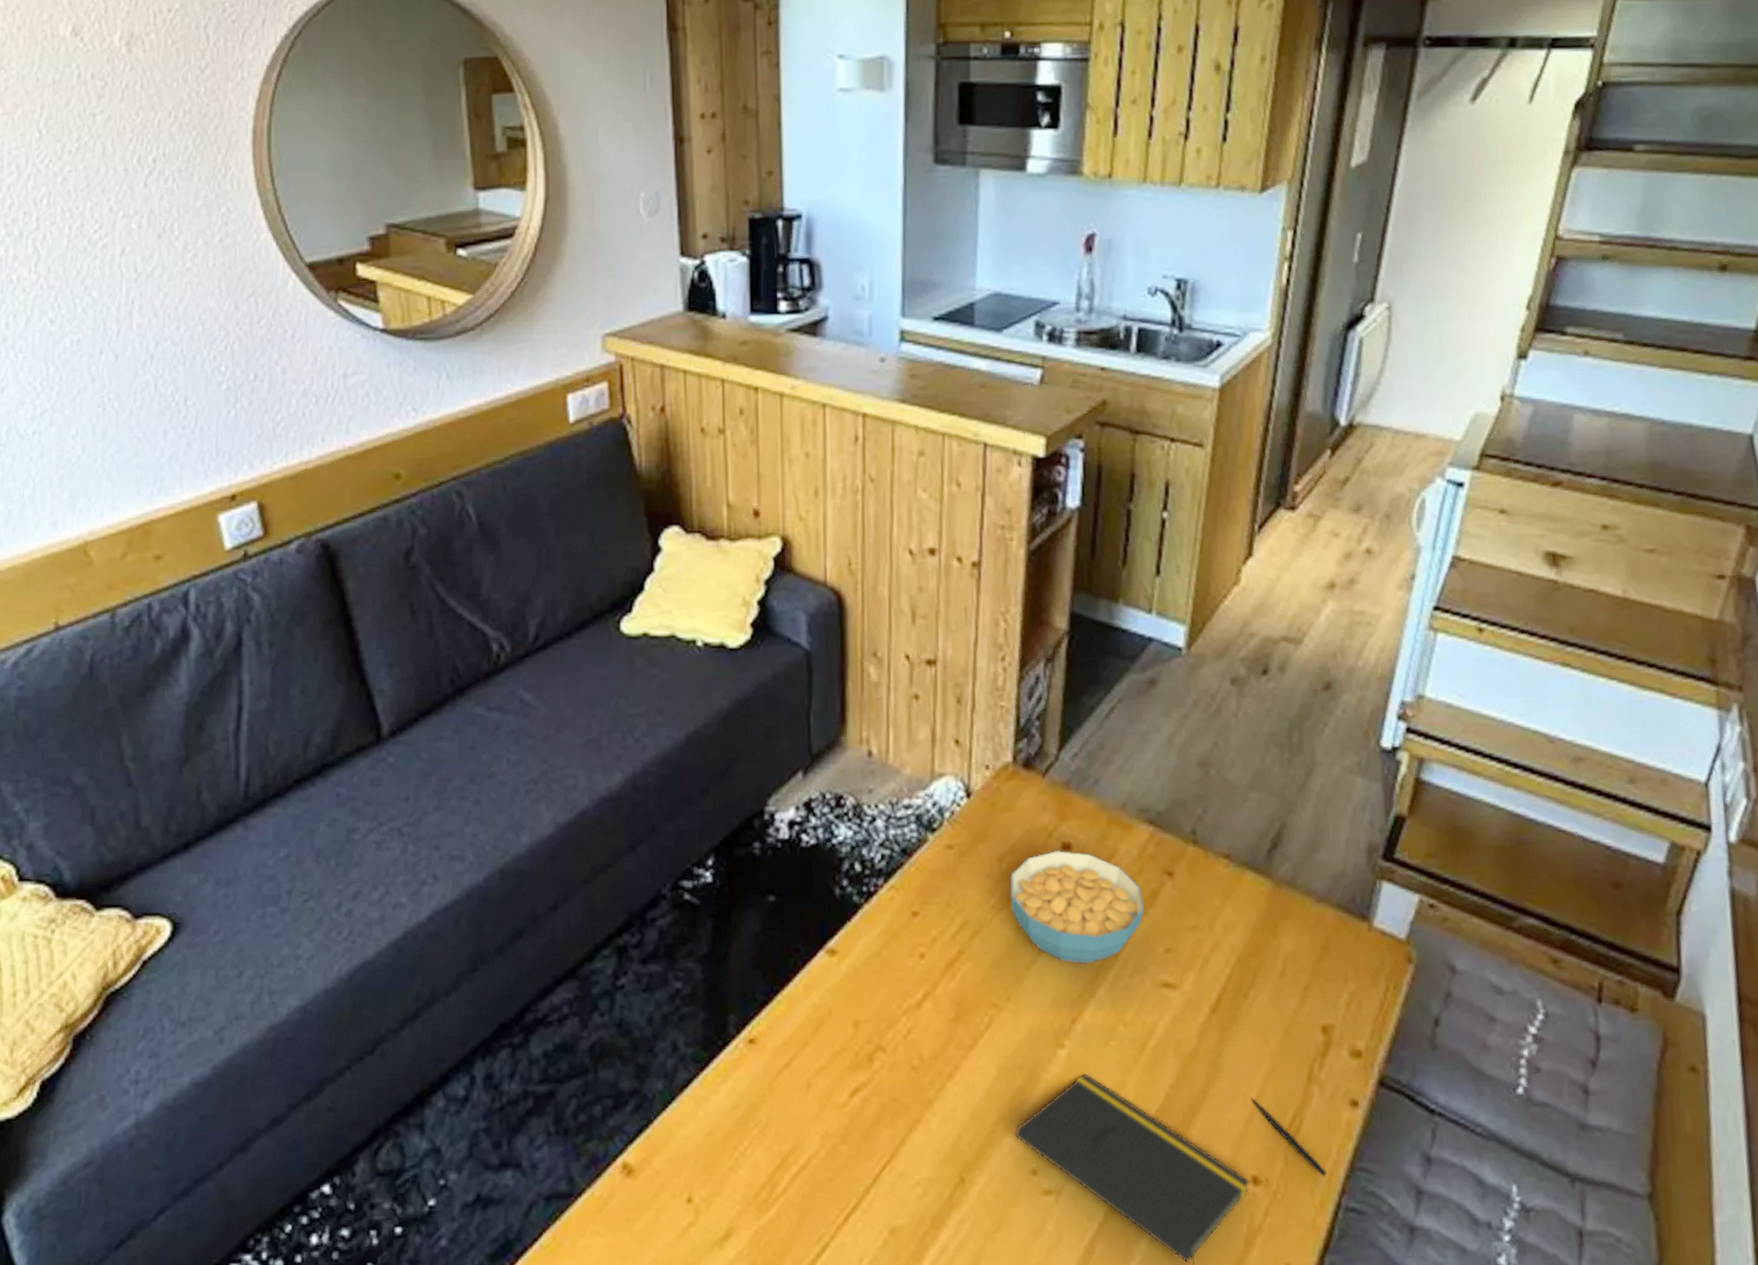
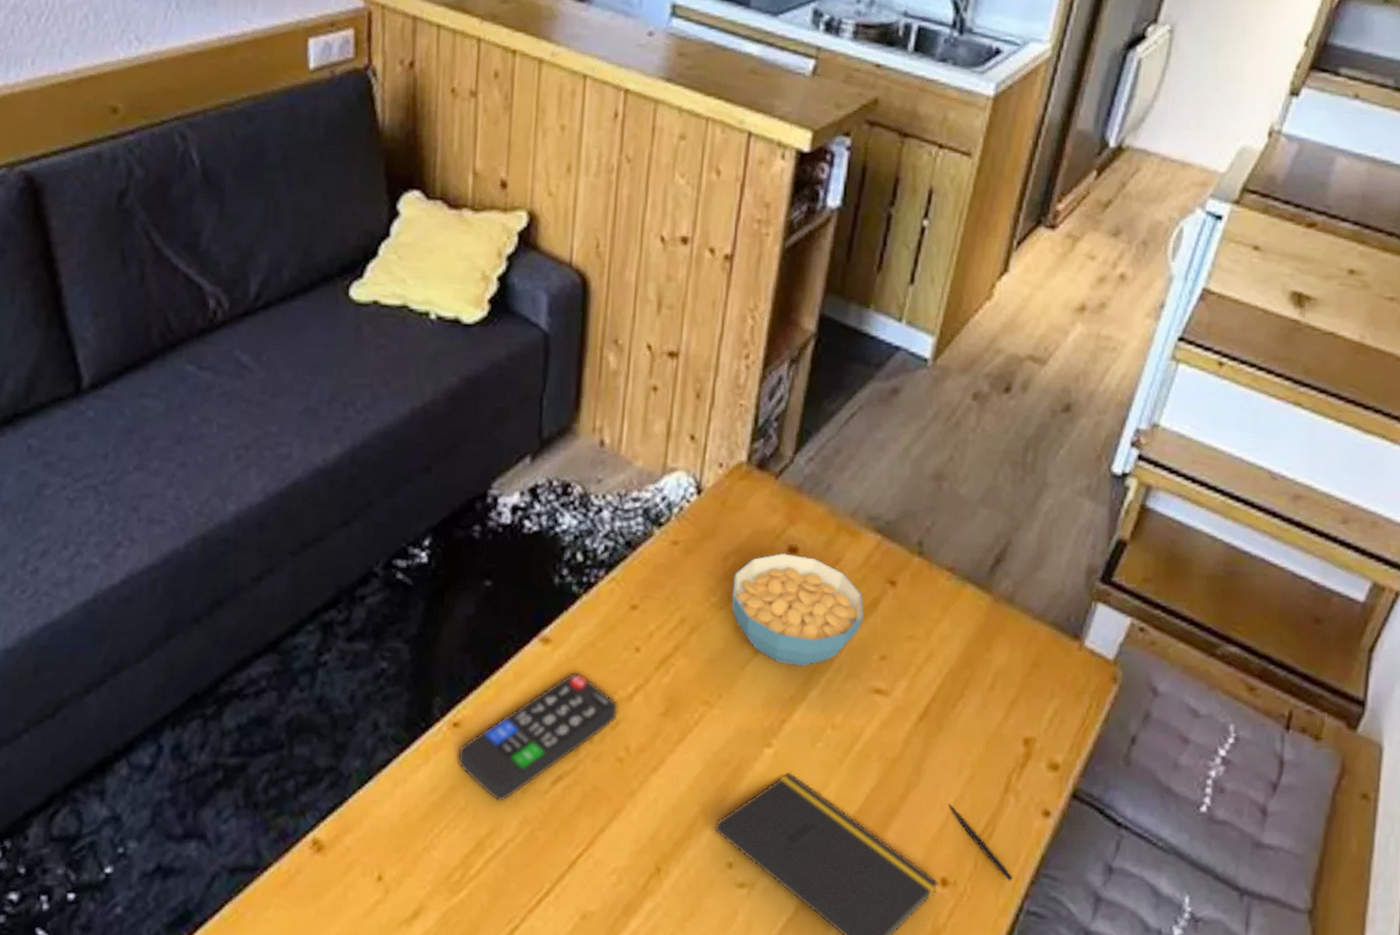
remote control: none [756,982,908,1117] -> present [458,671,618,802]

